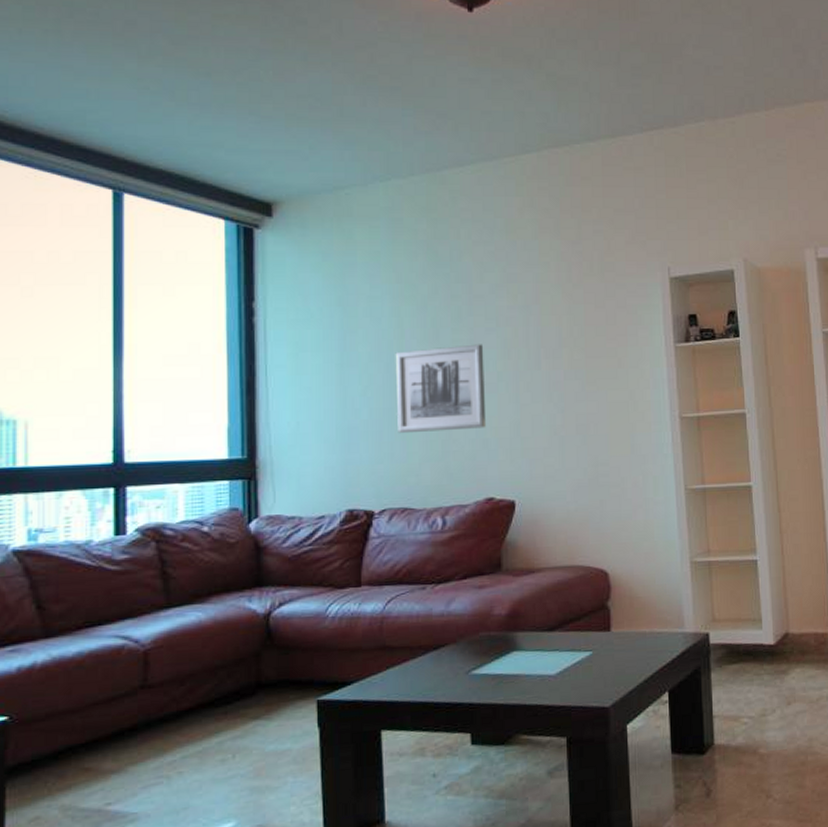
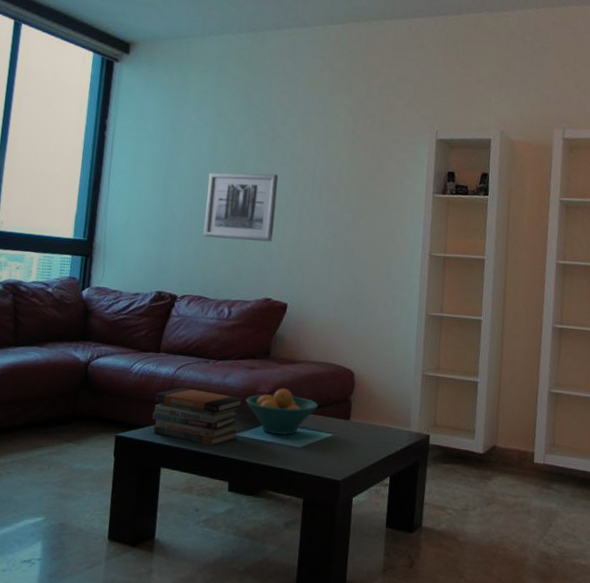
book stack: none [360,625,476,693] -> present [152,387,244,446]
fruit bowl: none [479,605,569,664] -> present [246,388,318,436]

